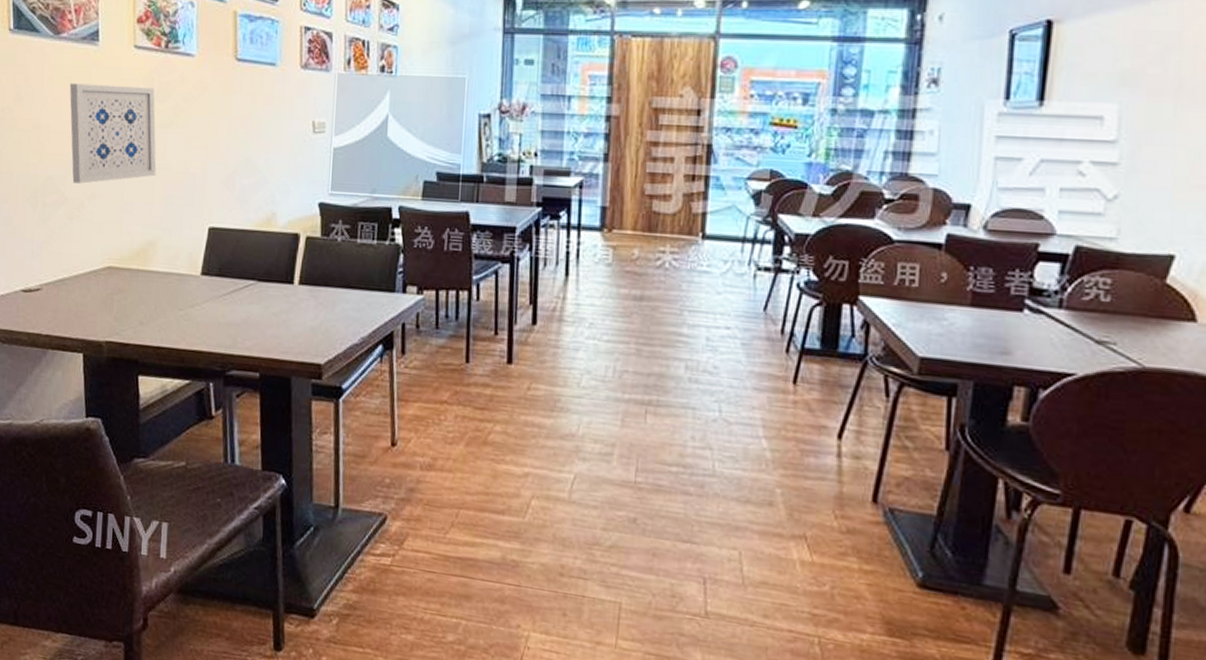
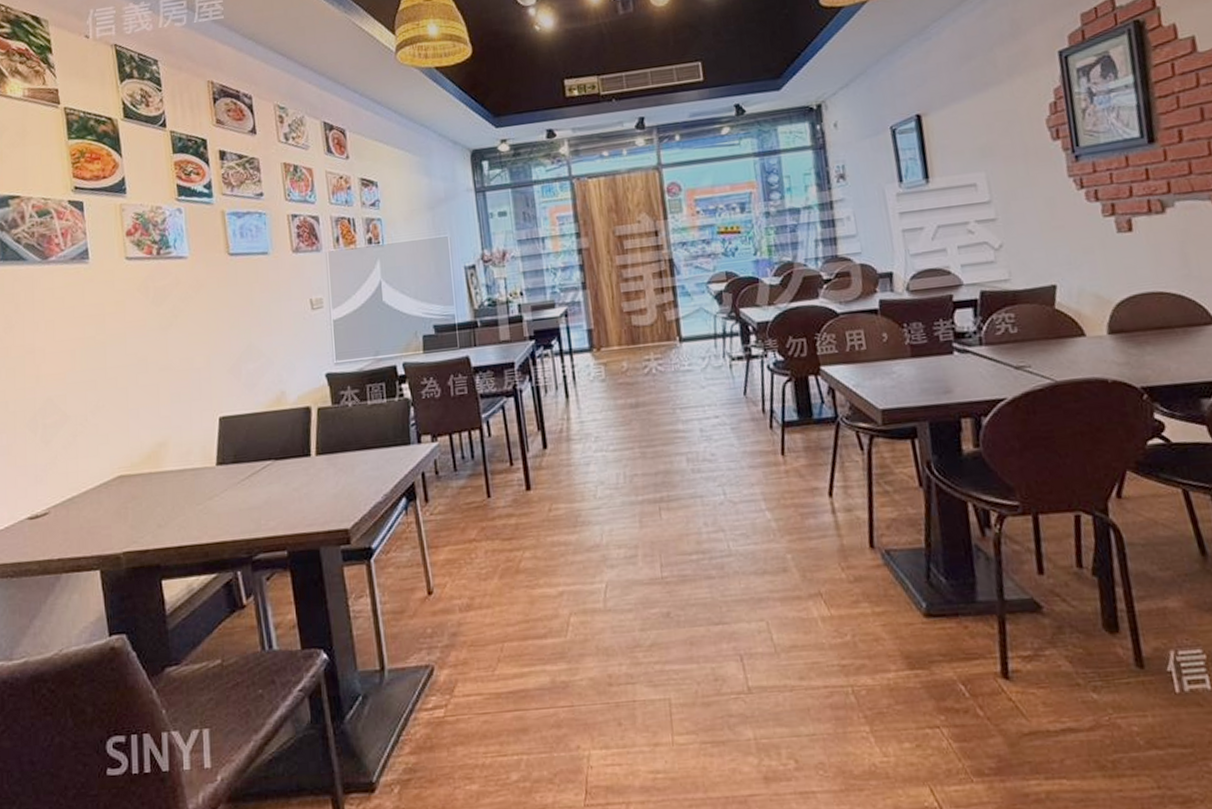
wall art: present [69,83,157,184] -> none [62,294,160,400]

